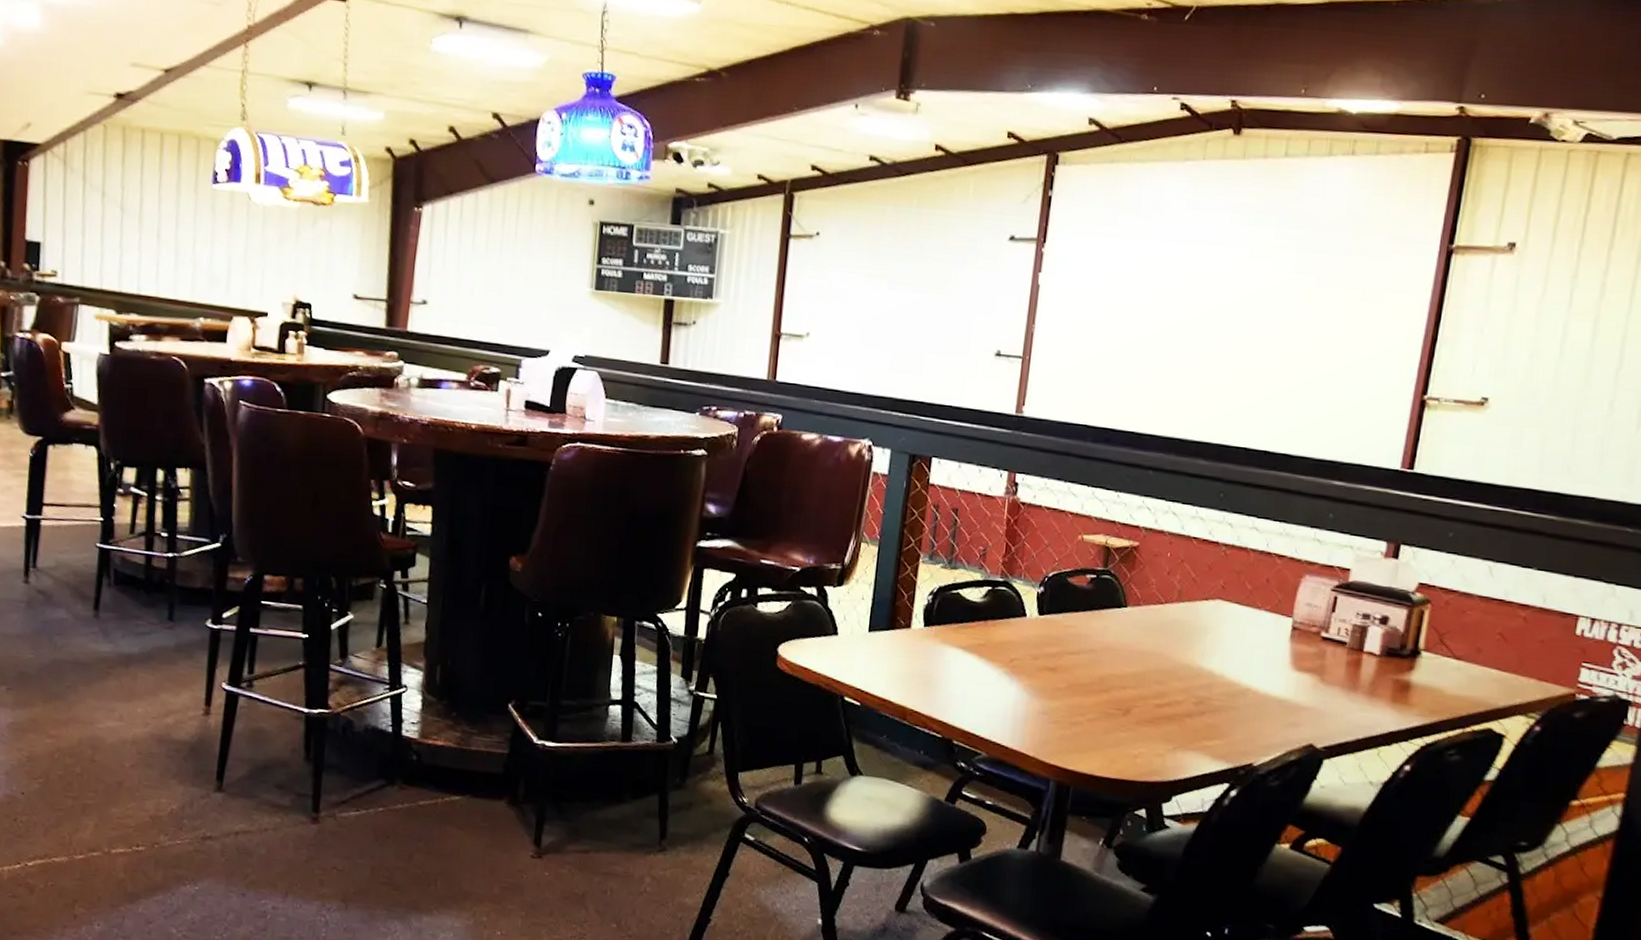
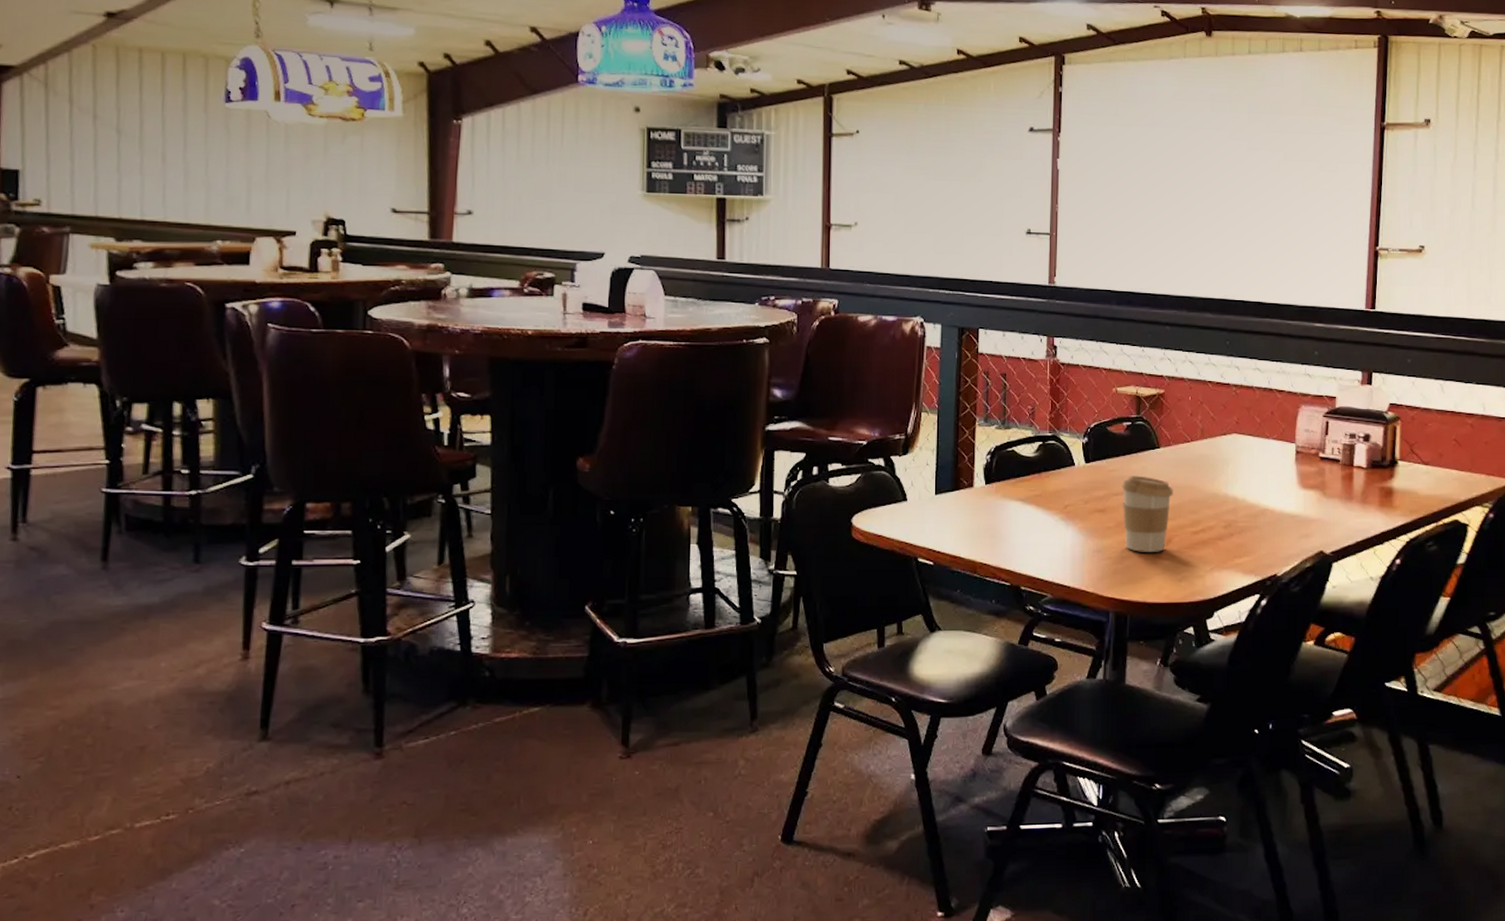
coffee cup: none [1075,634,1138,722] -> present [1122,476,1173,552]

